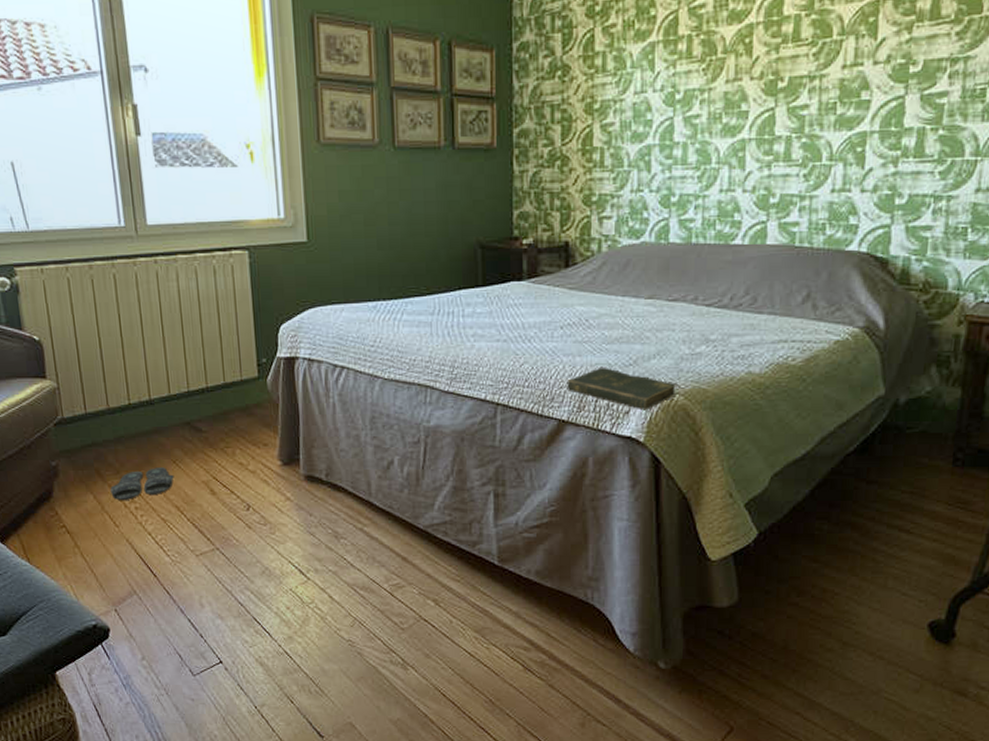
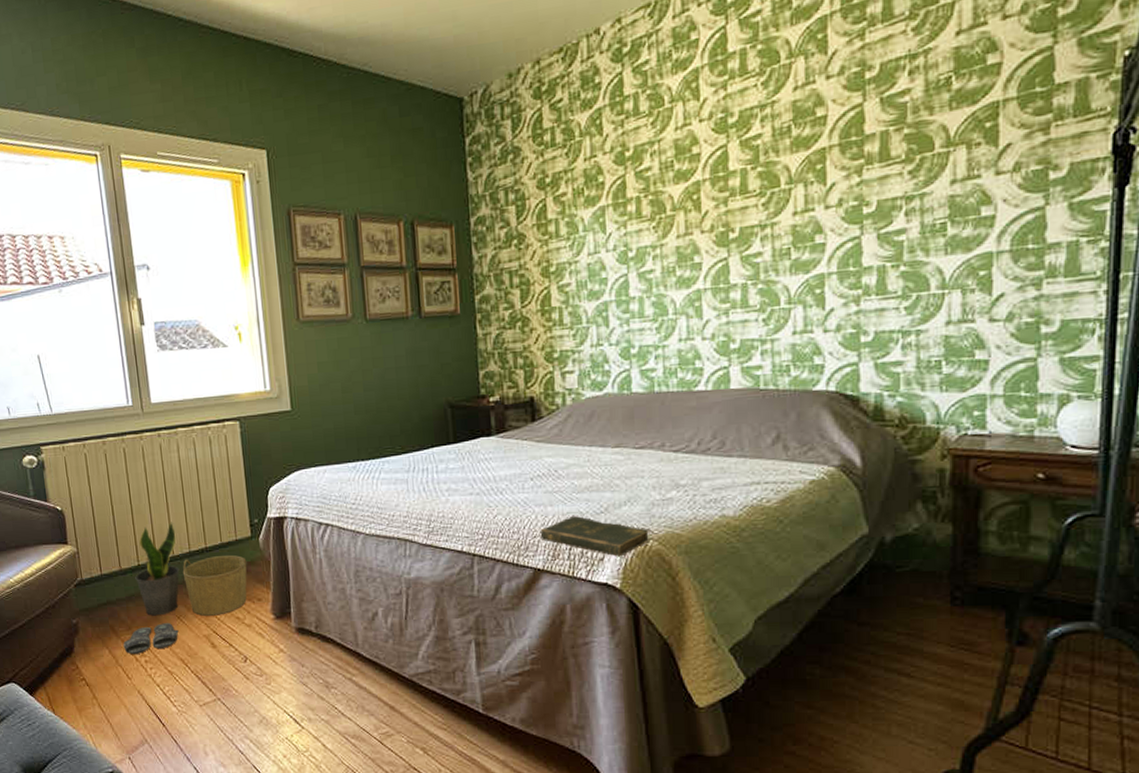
potted plant: none [125,358,177,460] -> present [135,522,180,616]
basket: none [179,397,253,461] -> present [182,555,247,616]

